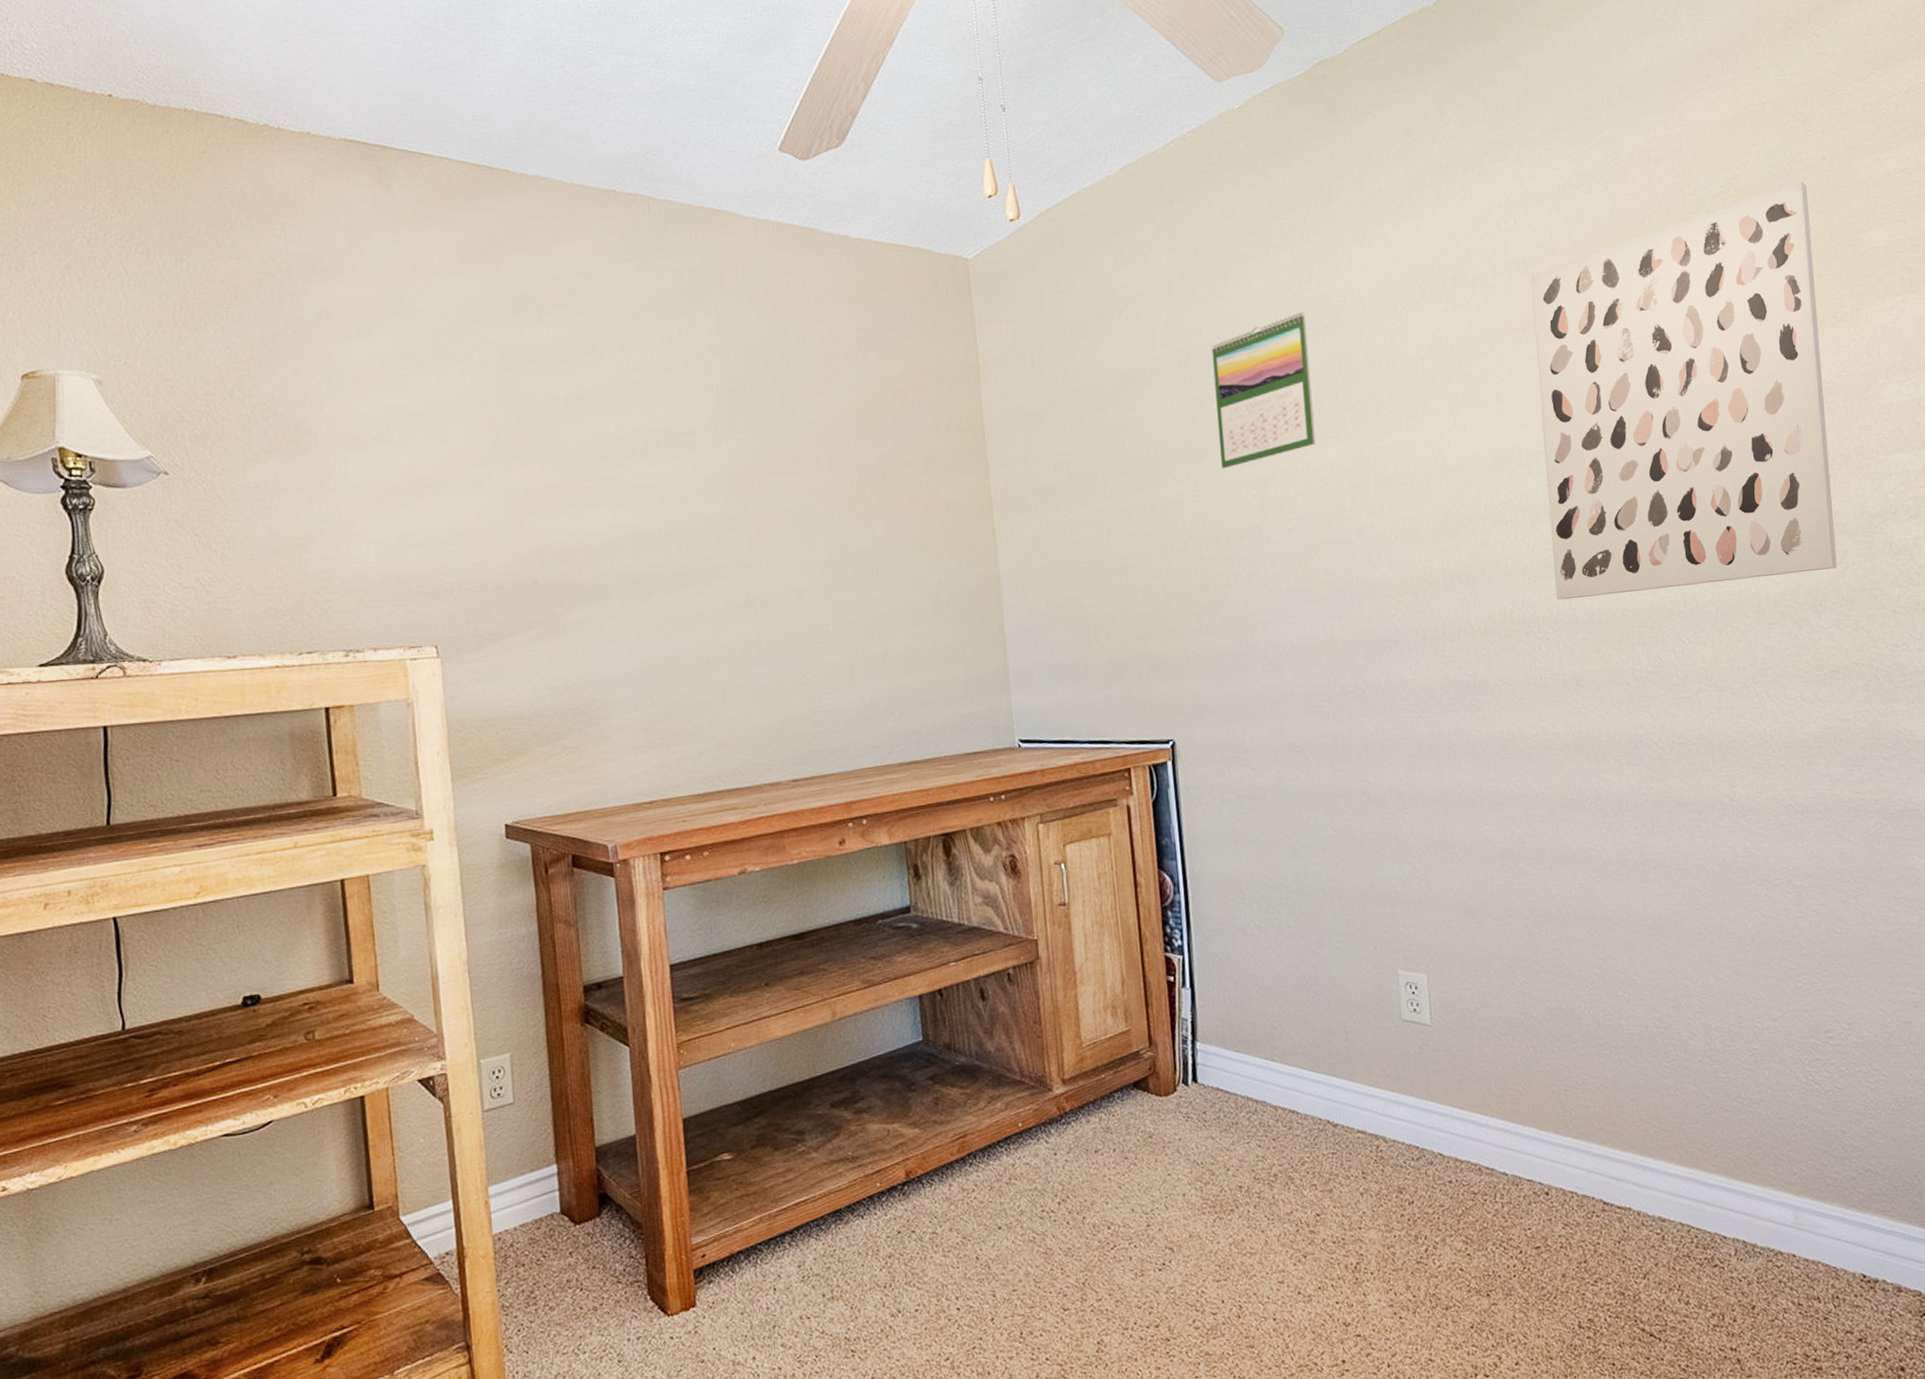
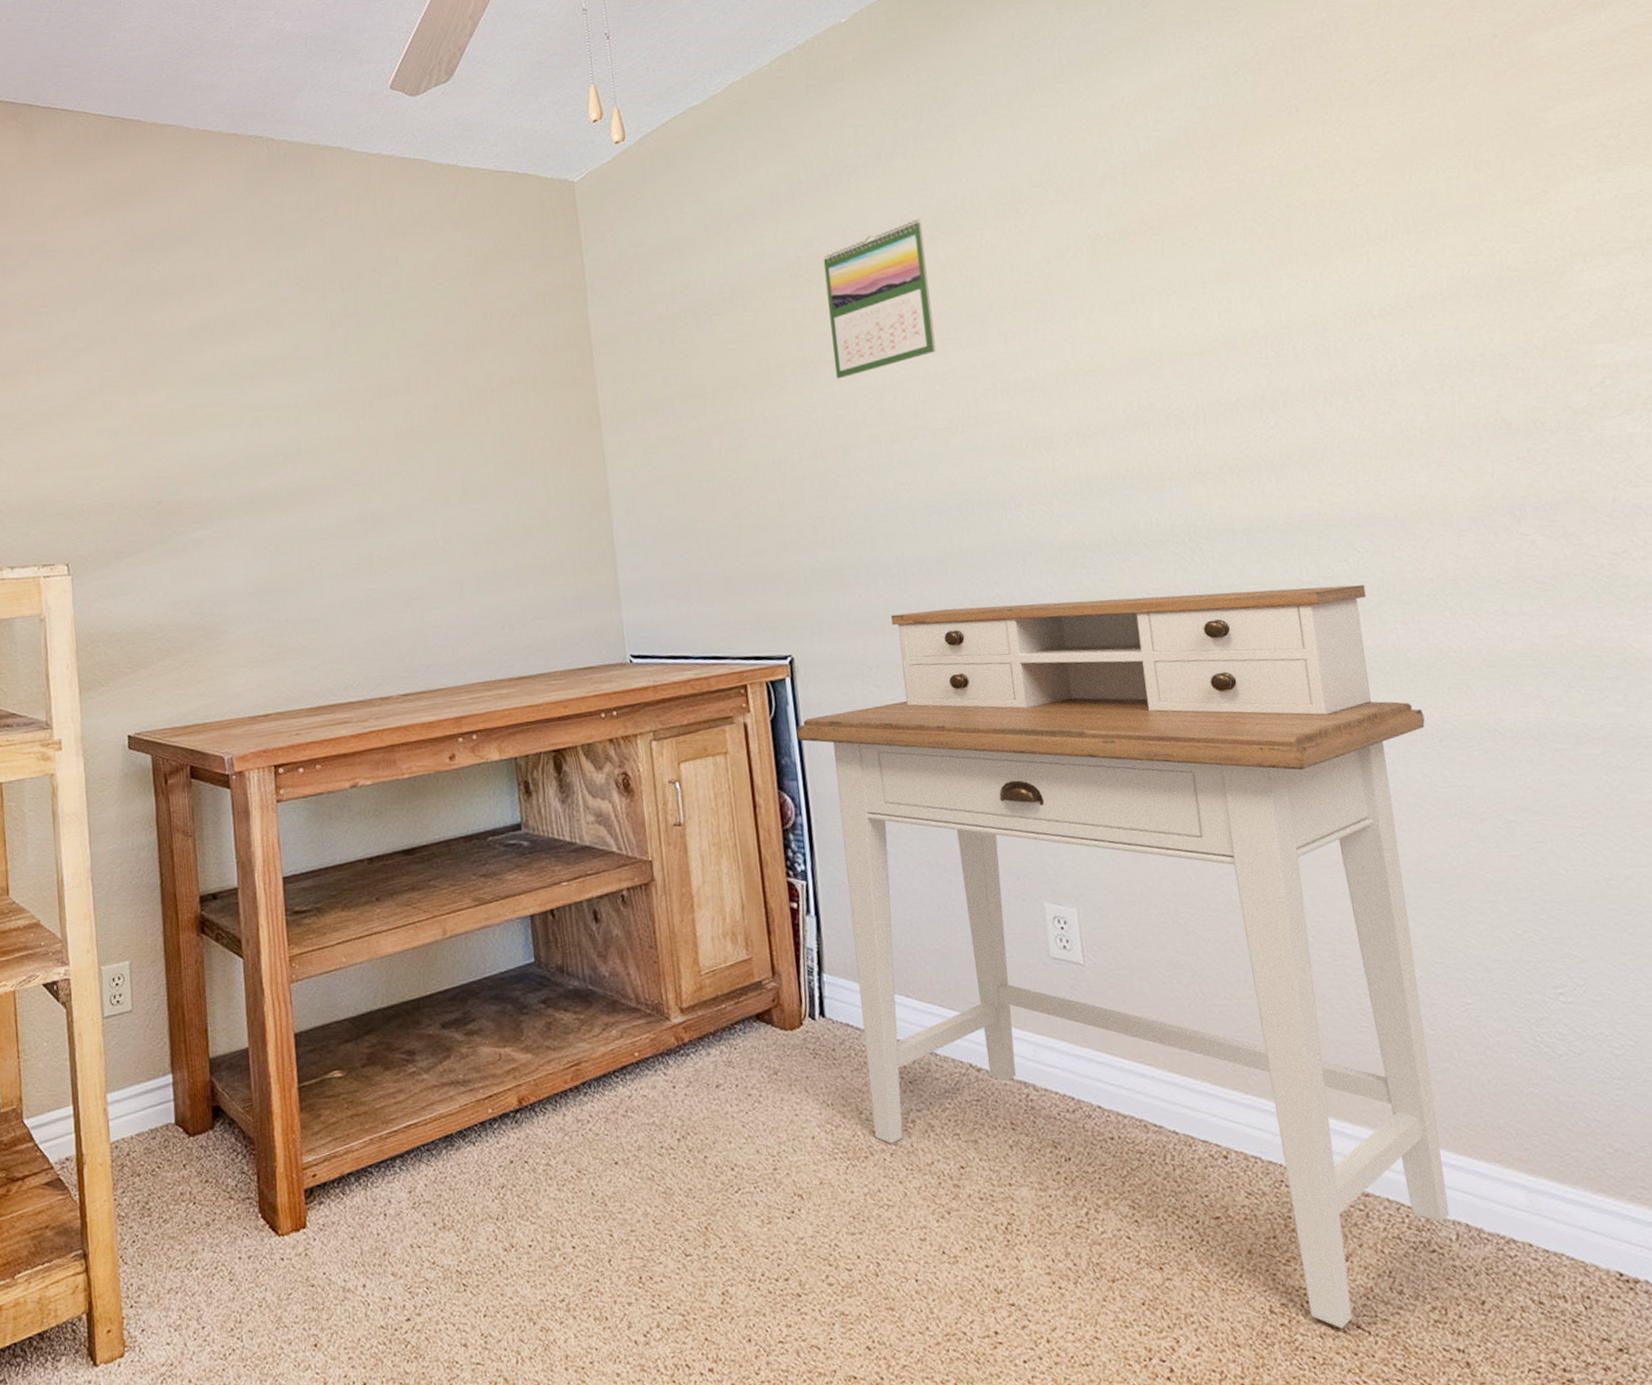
desk: none [1176,673,1732,1337] -> present [796,585,1450,1329]
wall art: present [1530,182,1837,600] -> none [1165,61,1537,508]

